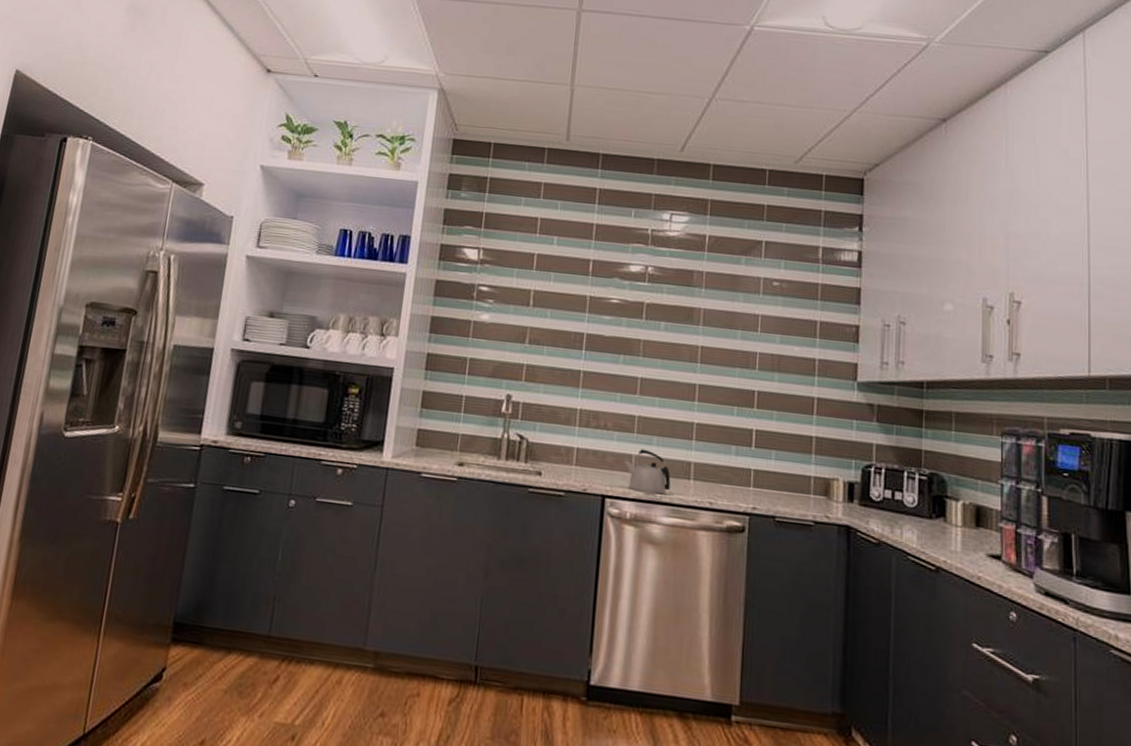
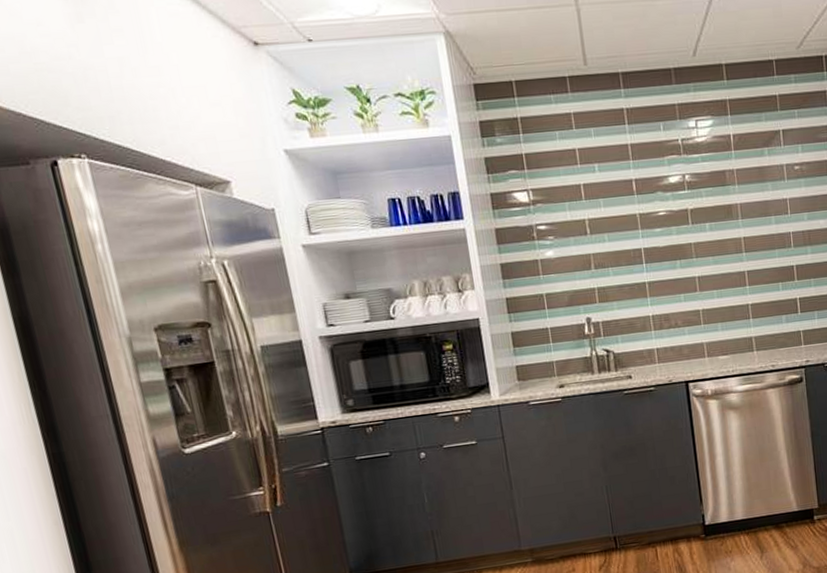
kettle: present [623,449,671,497] -> none [697,335,739,373]

